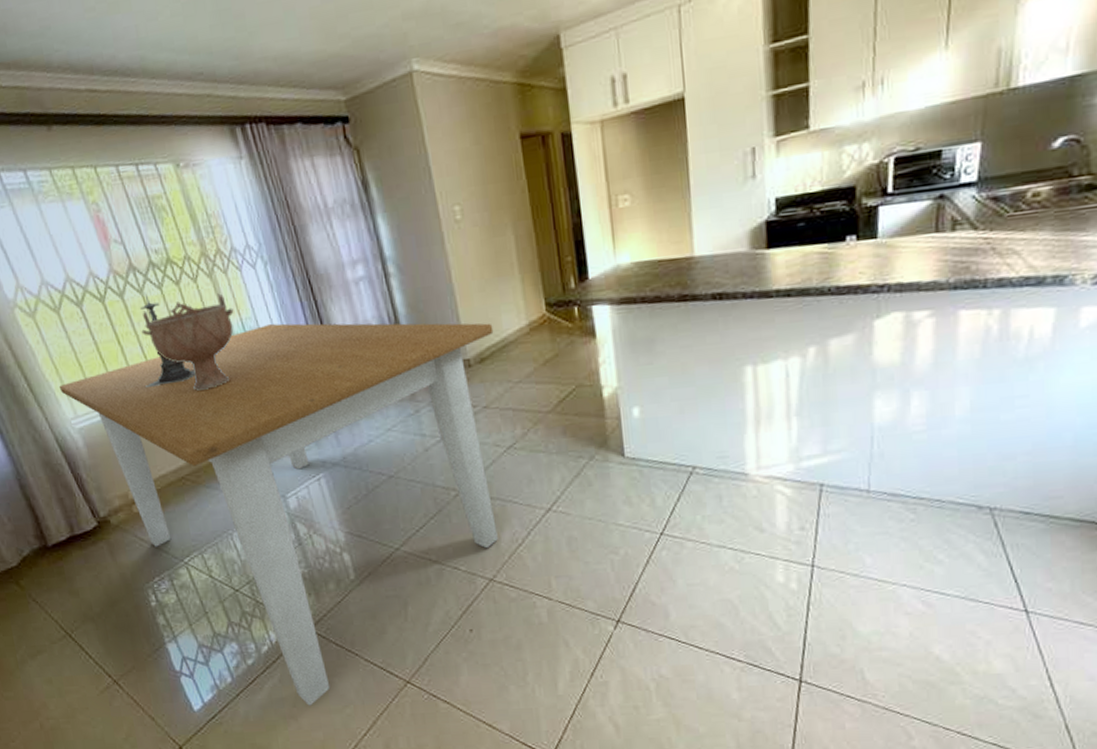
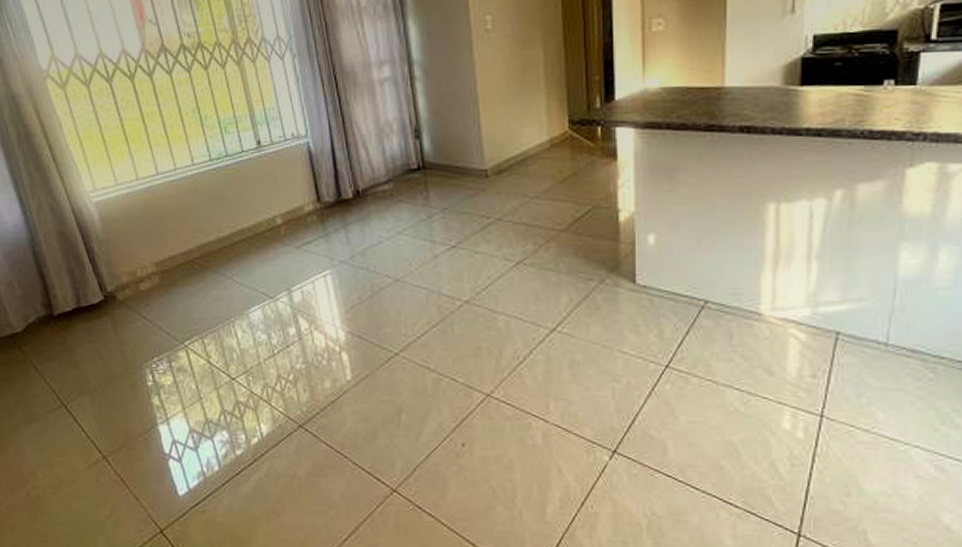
table: present [59,323,498,706] -> none [82,117,514,504]
candle holder: present [140,292,196,389] -> none [163,74,215,169]
decorative bowl: present [141,293,234,391] -> none [166,81,258,176]

